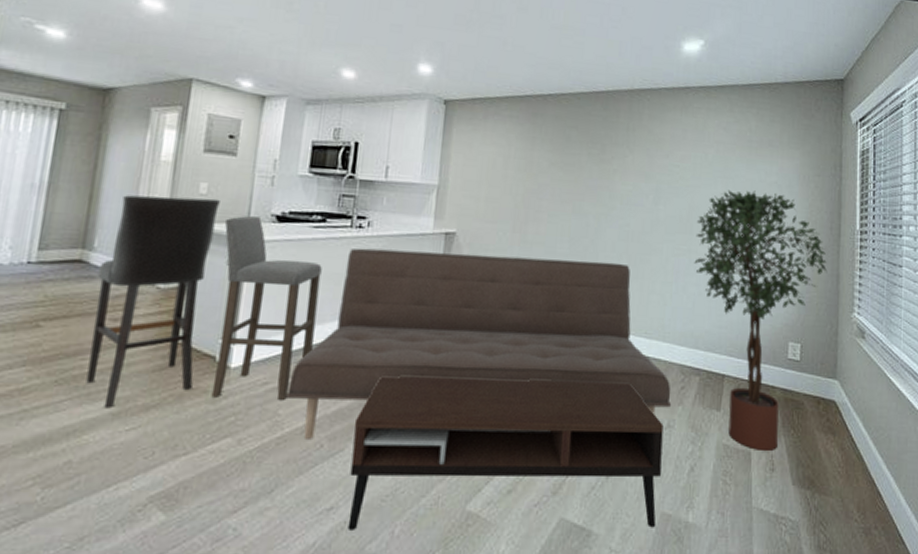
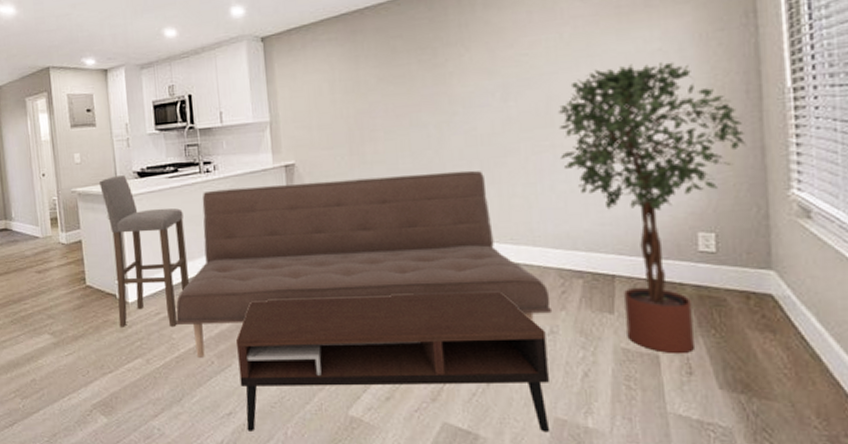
bar stool: present [86,195,220,409] -> none [19,165,104,340]

